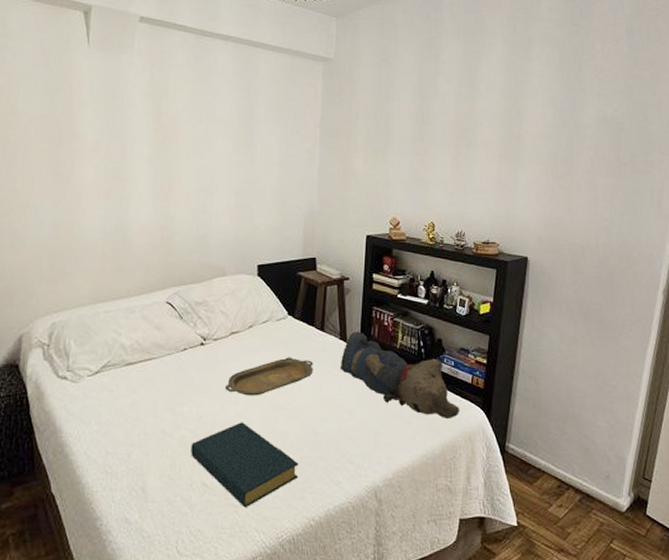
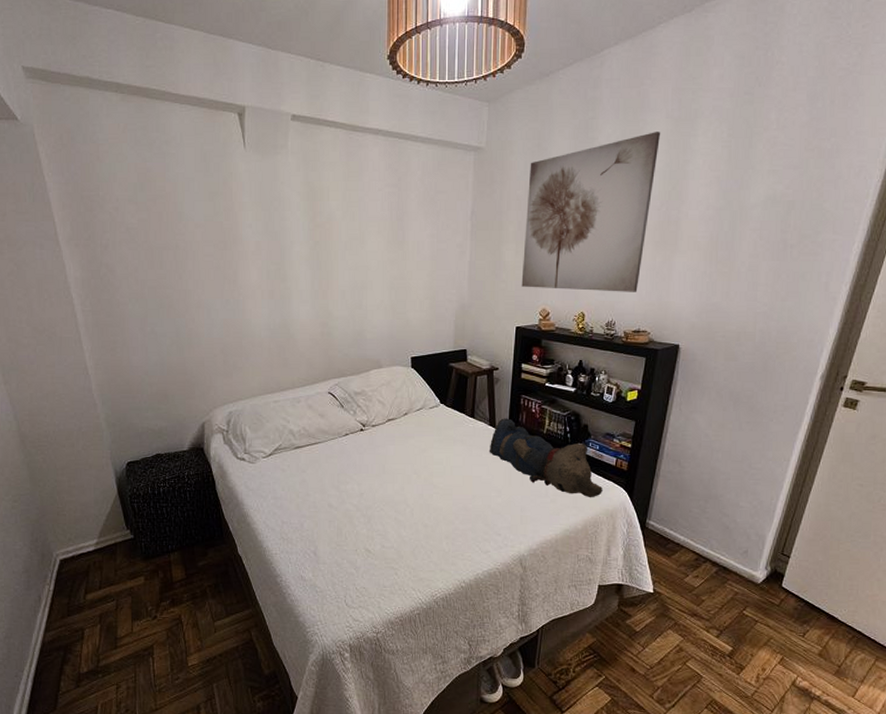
hardback book: present [191,422,299,508] -> none [355,498,451,571]
serving tray: present [224,357,314,396] -> none [383,441,464,476]
wall art: none [371,53,499,204] -> present [521,132,661,292]

